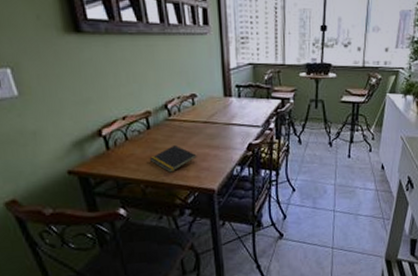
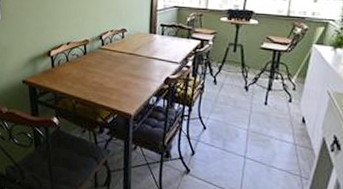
notepad: present [149,144,197,173] -> none [82,70,120,94]

